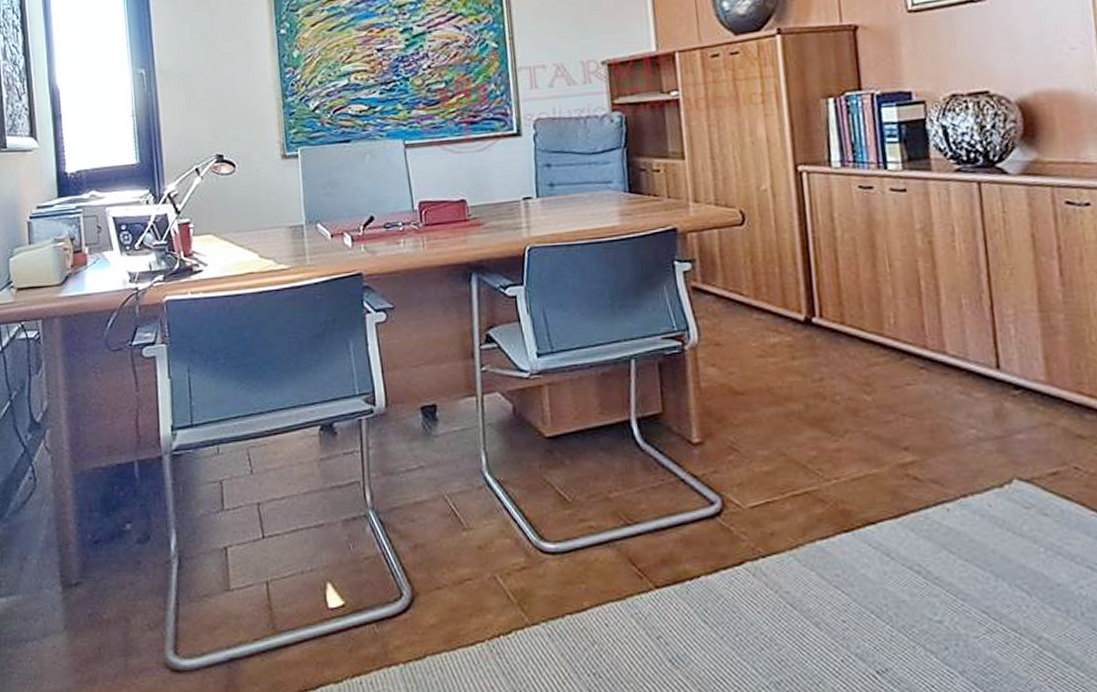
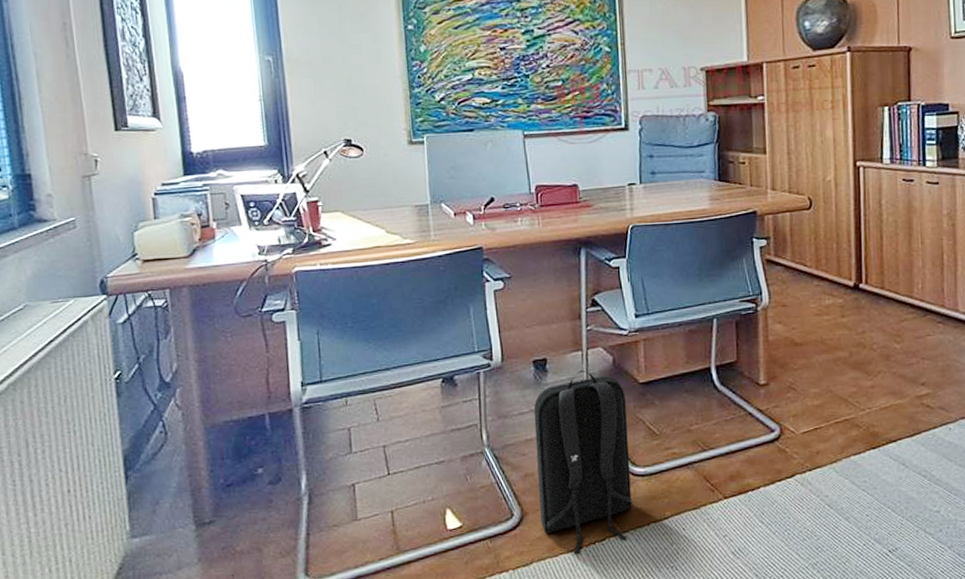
backpack: none [423,419,543,648] -> present [533,369,633,554]

